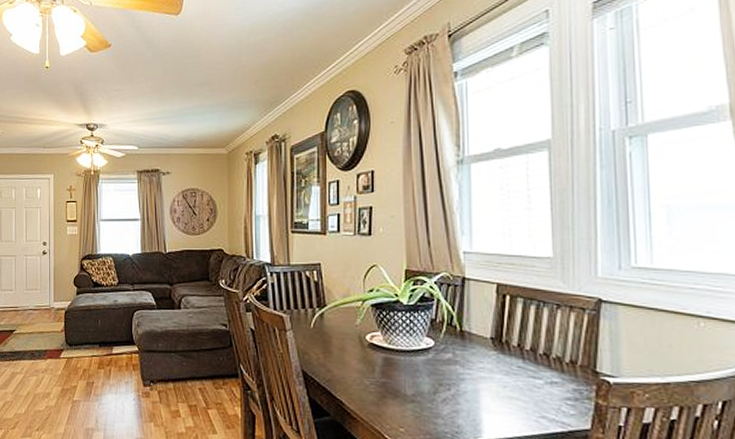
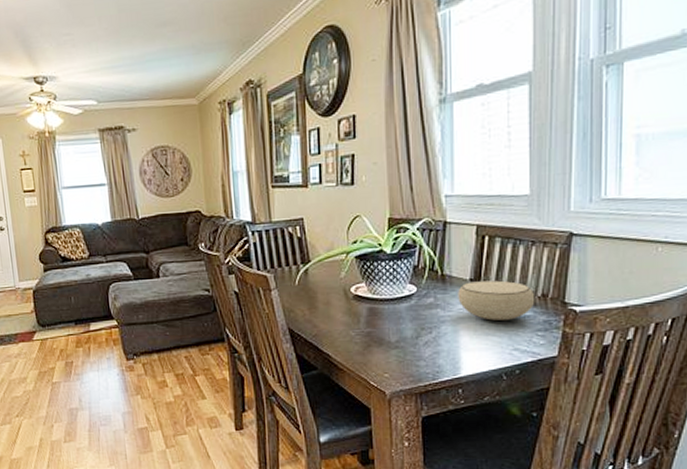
bowl: none [478,340,563,385] -> present [458,280,535,321]

